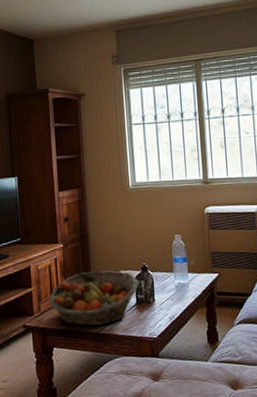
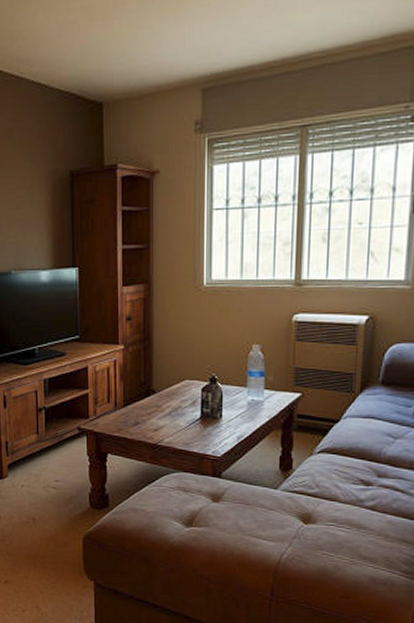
fruit basket: present [49,270,138,326] -> none [106,378,204,437]

